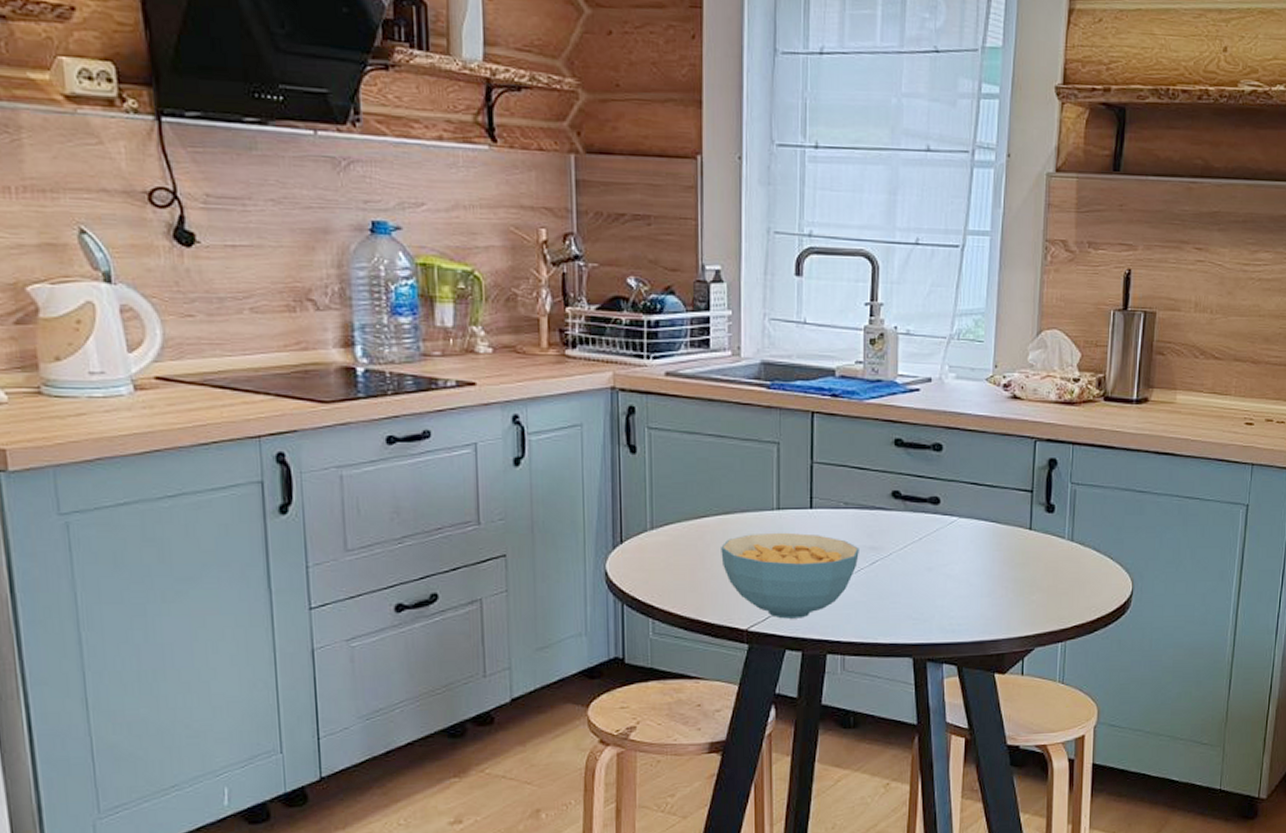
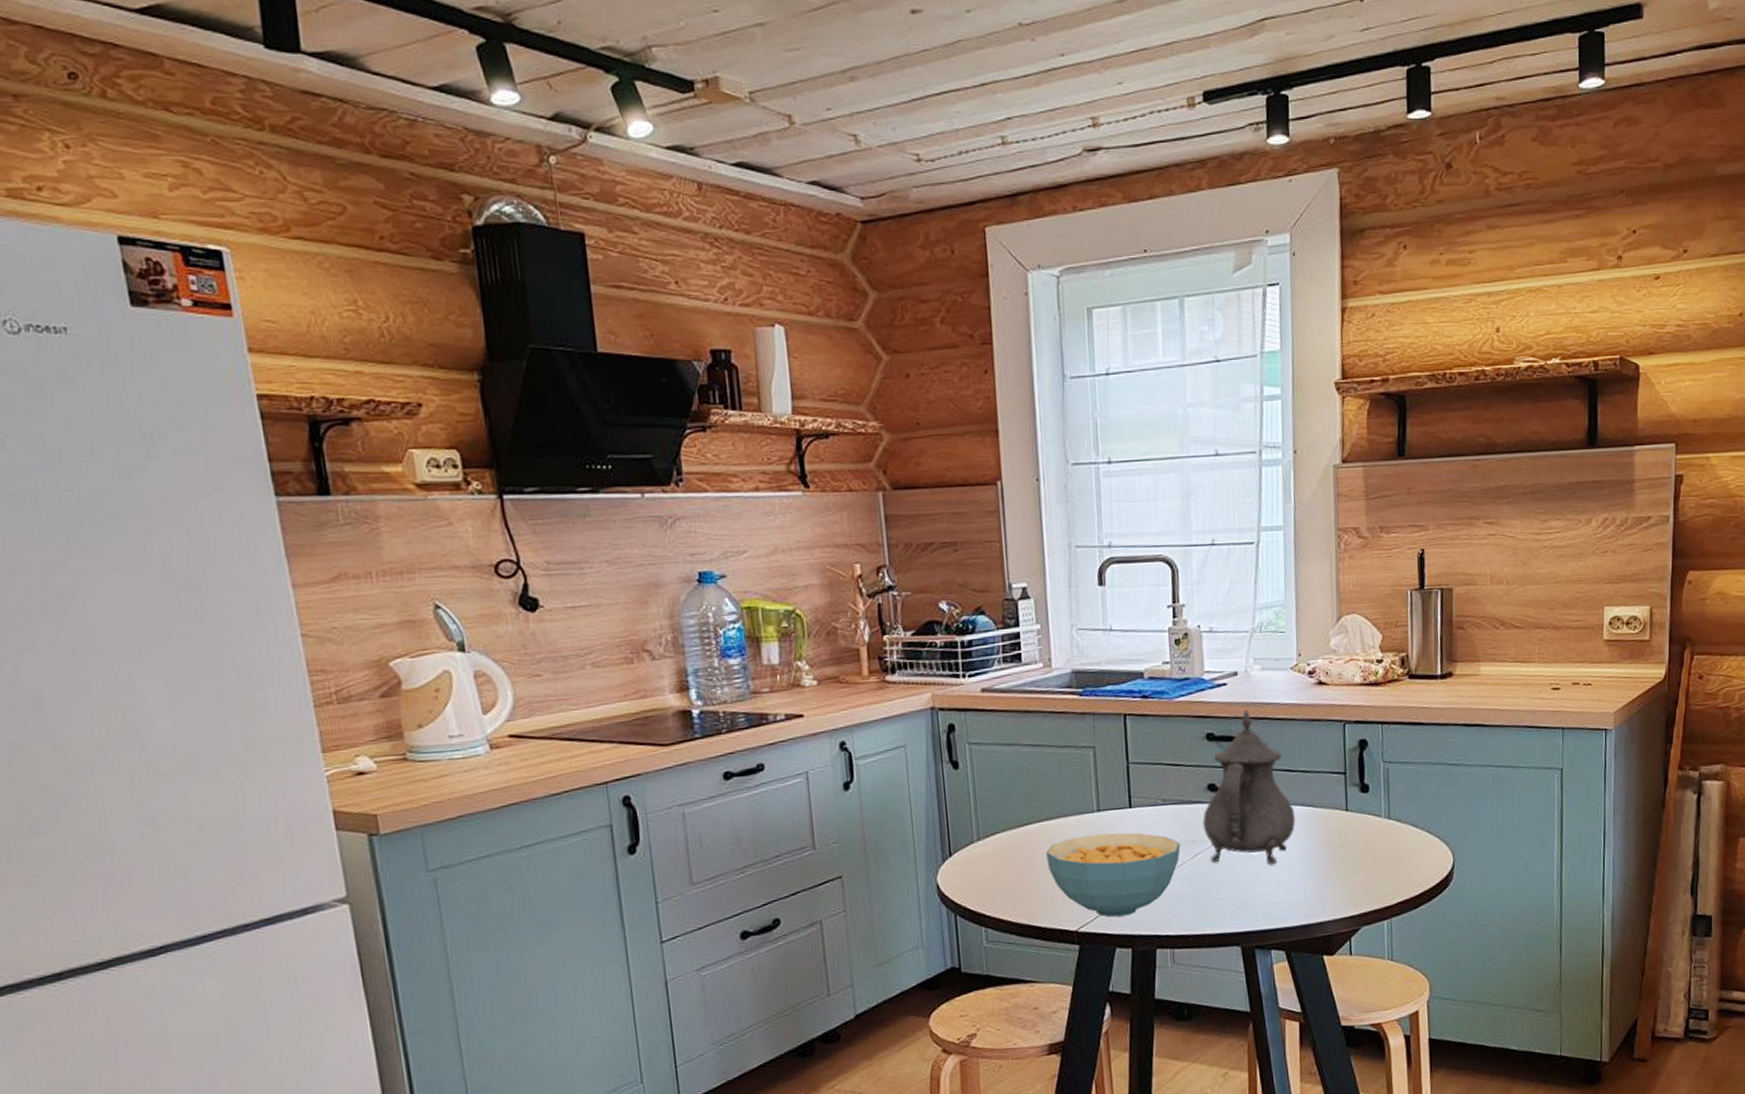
teapot: none [884,417,979,578] -> present [1203,709,1296,865]

